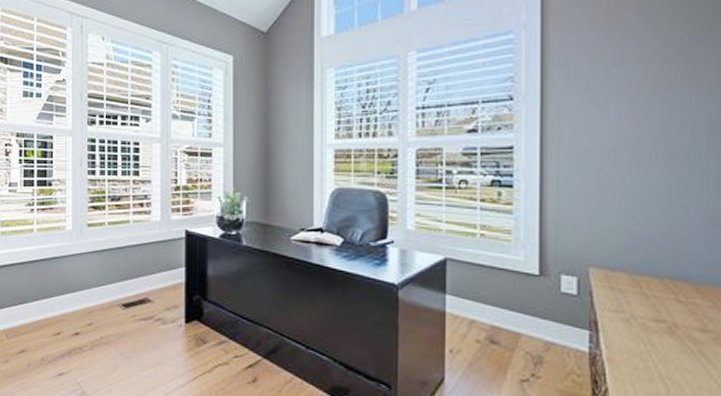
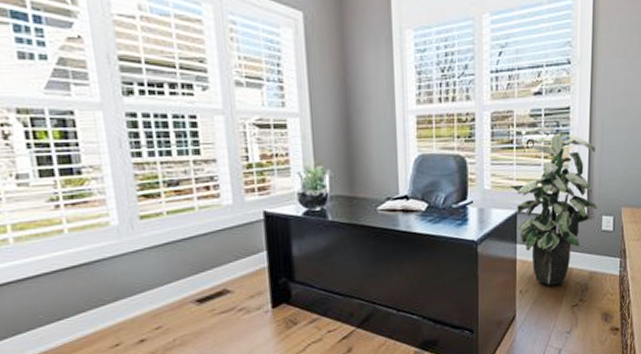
indoor plant: none [438,166,554,352] -> present [510,126,597,286]

